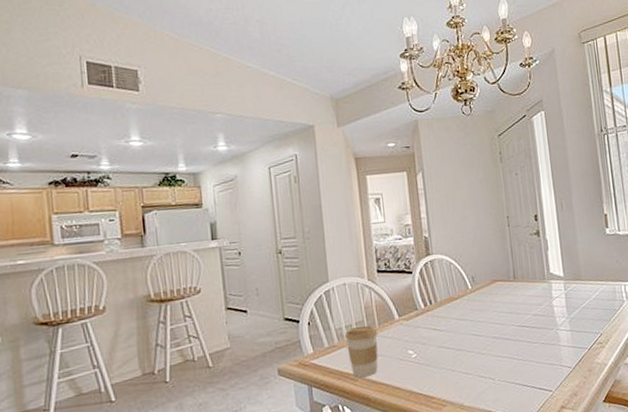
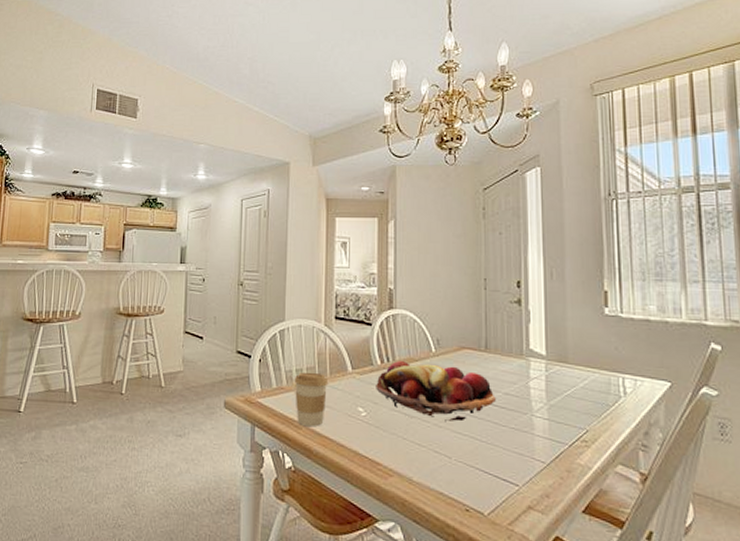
fruit basket: none [422,298,527,351] -> present [376,361,496,422]

